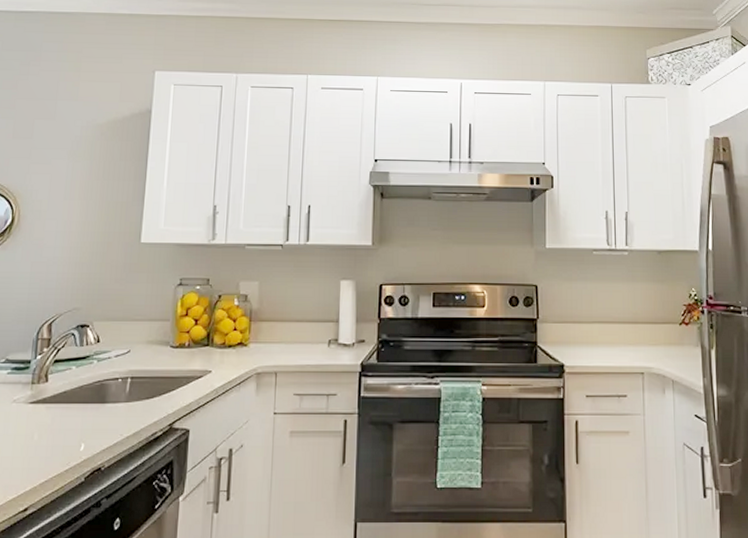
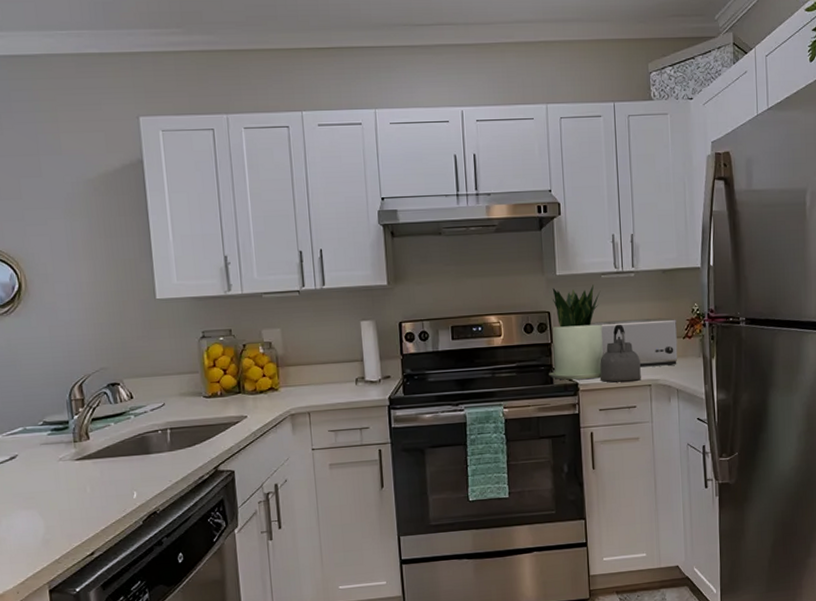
planter: none [533,260,593,361] -> present [549,285,604,380]
toaster: none [579,299,674,353] -> present [590,317,678,368]
kettle: none [588,304,633,367] -> present [600,324,641,383]

